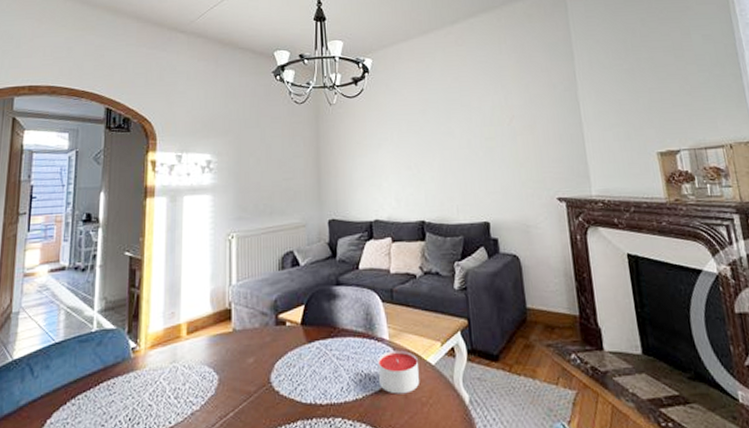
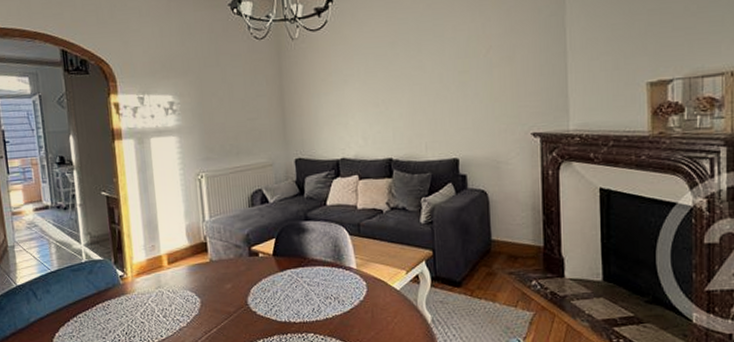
candle: present [378,350,419,395] -> none [346,277,385,315]

